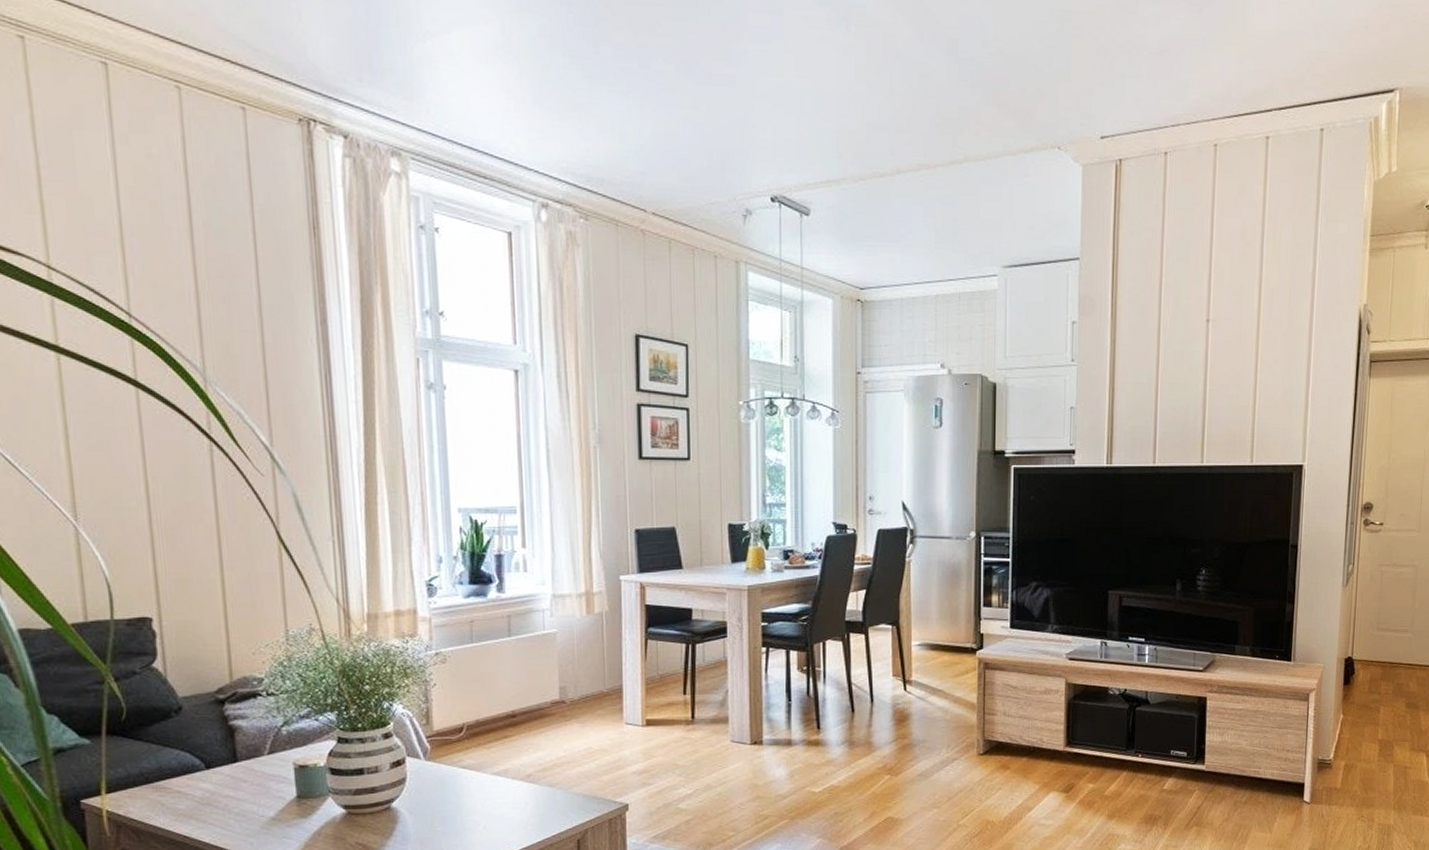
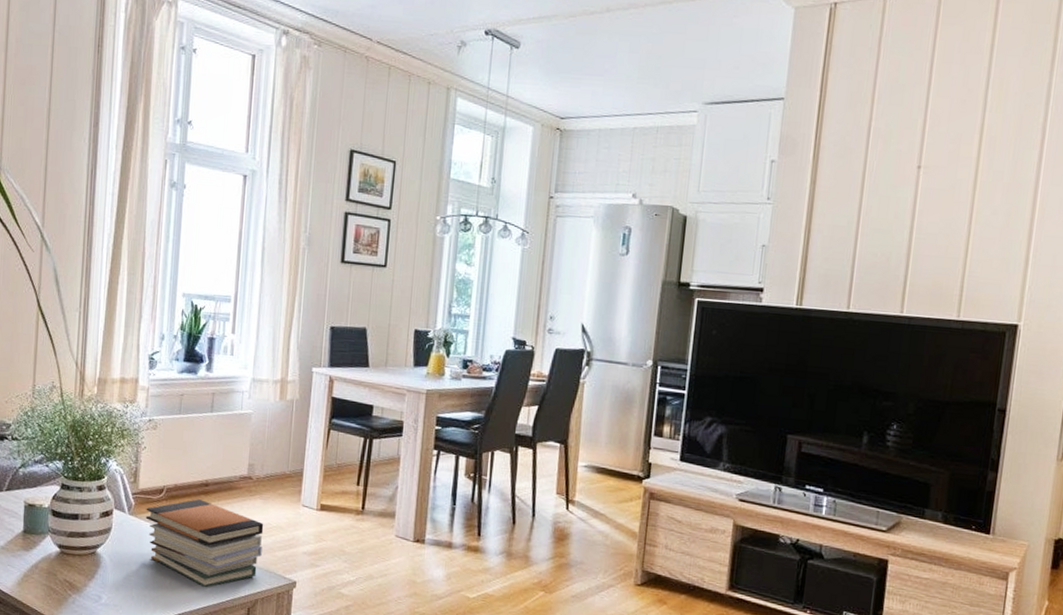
book stack: none [445,733,586,826] -> present [145,499,264,588]

